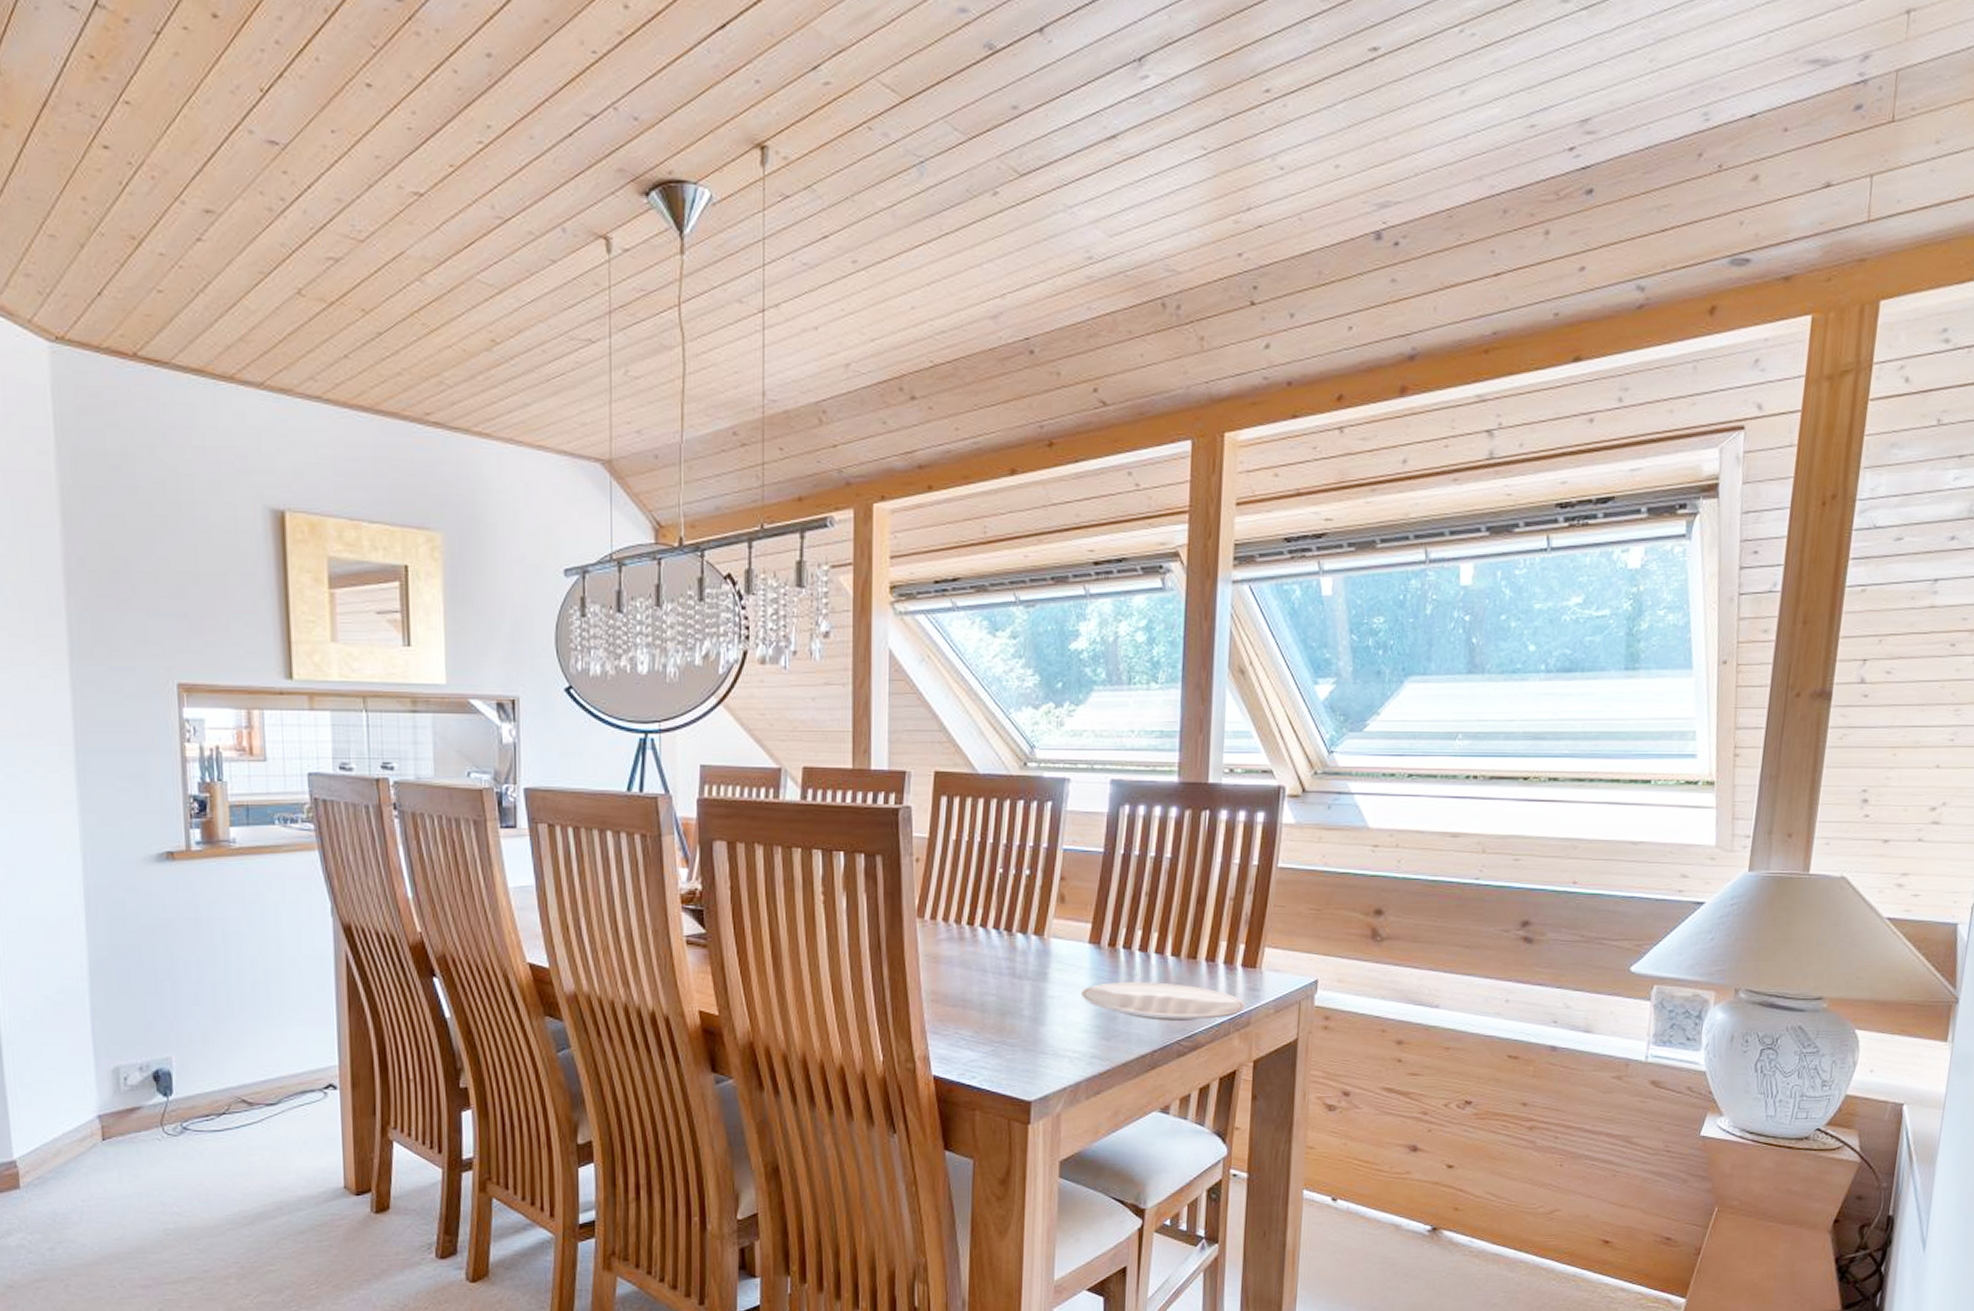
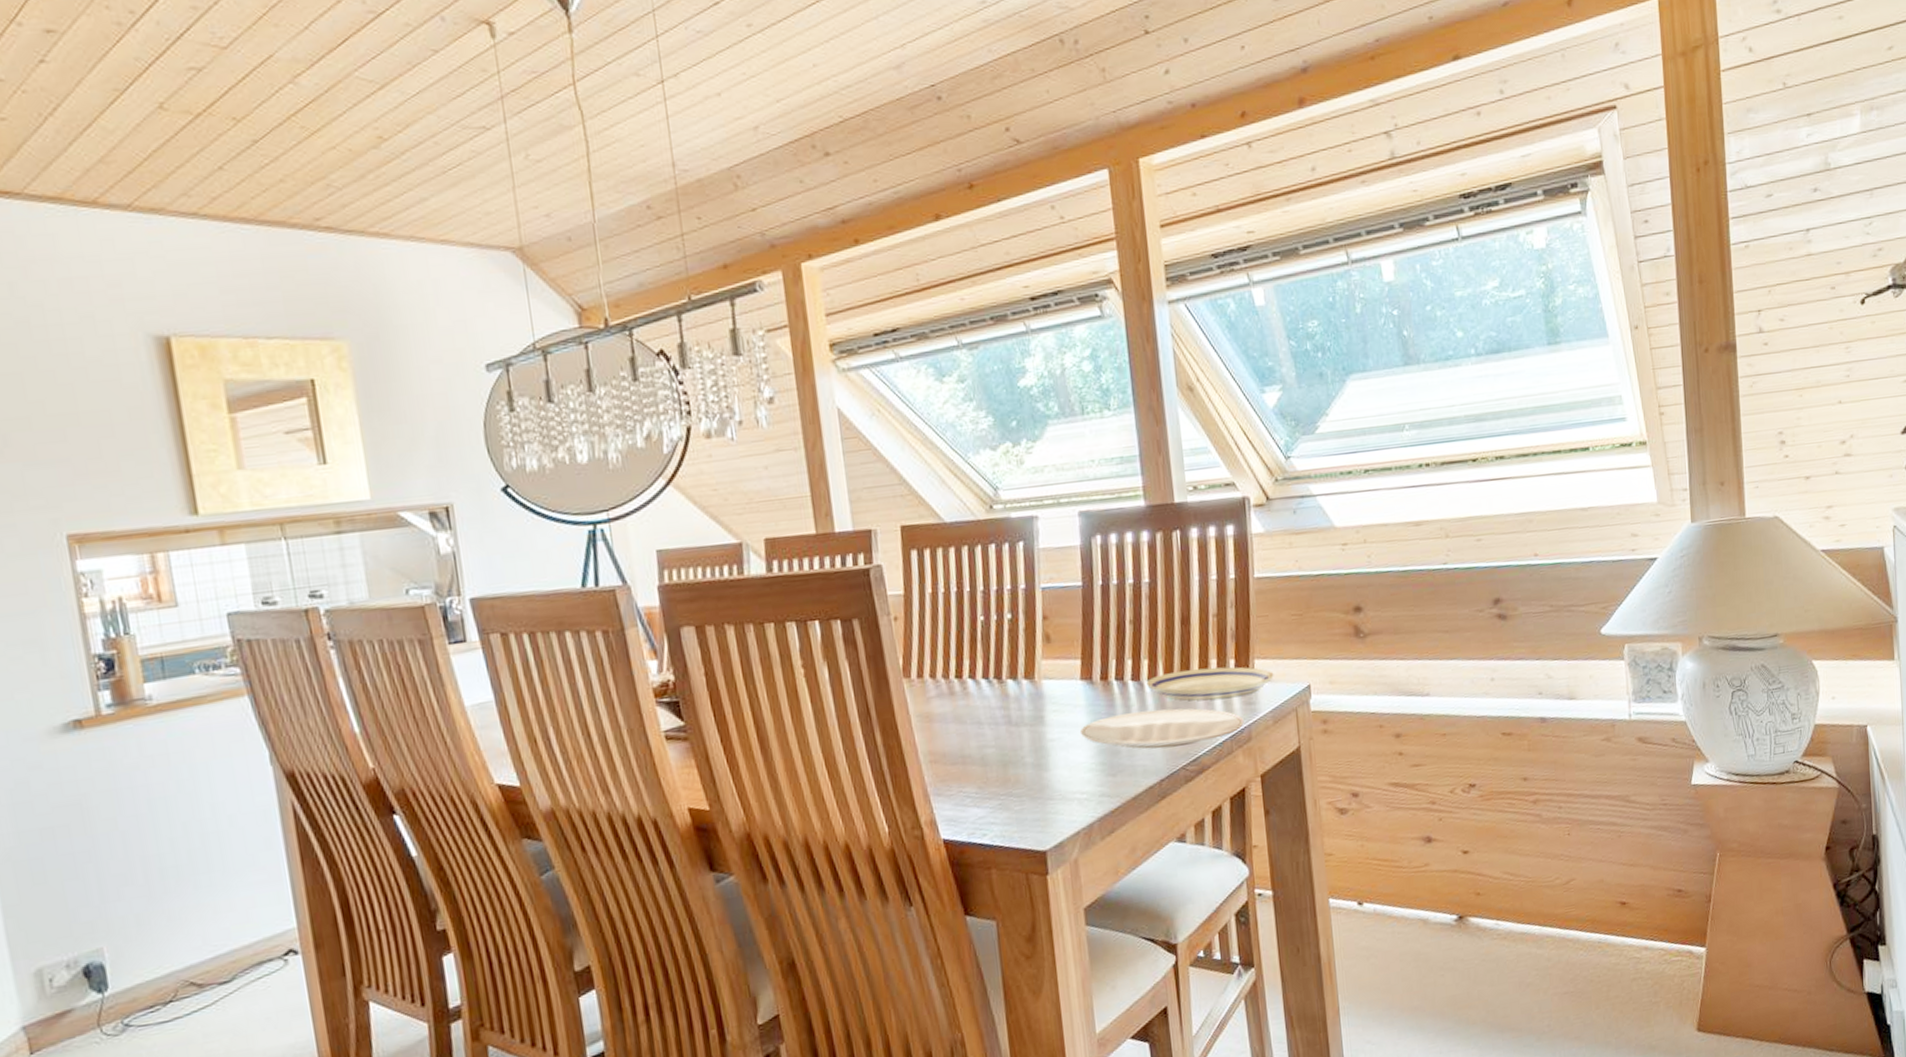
plate: none [1153,949,1283,982] -> present [1146,666,1274,701]

